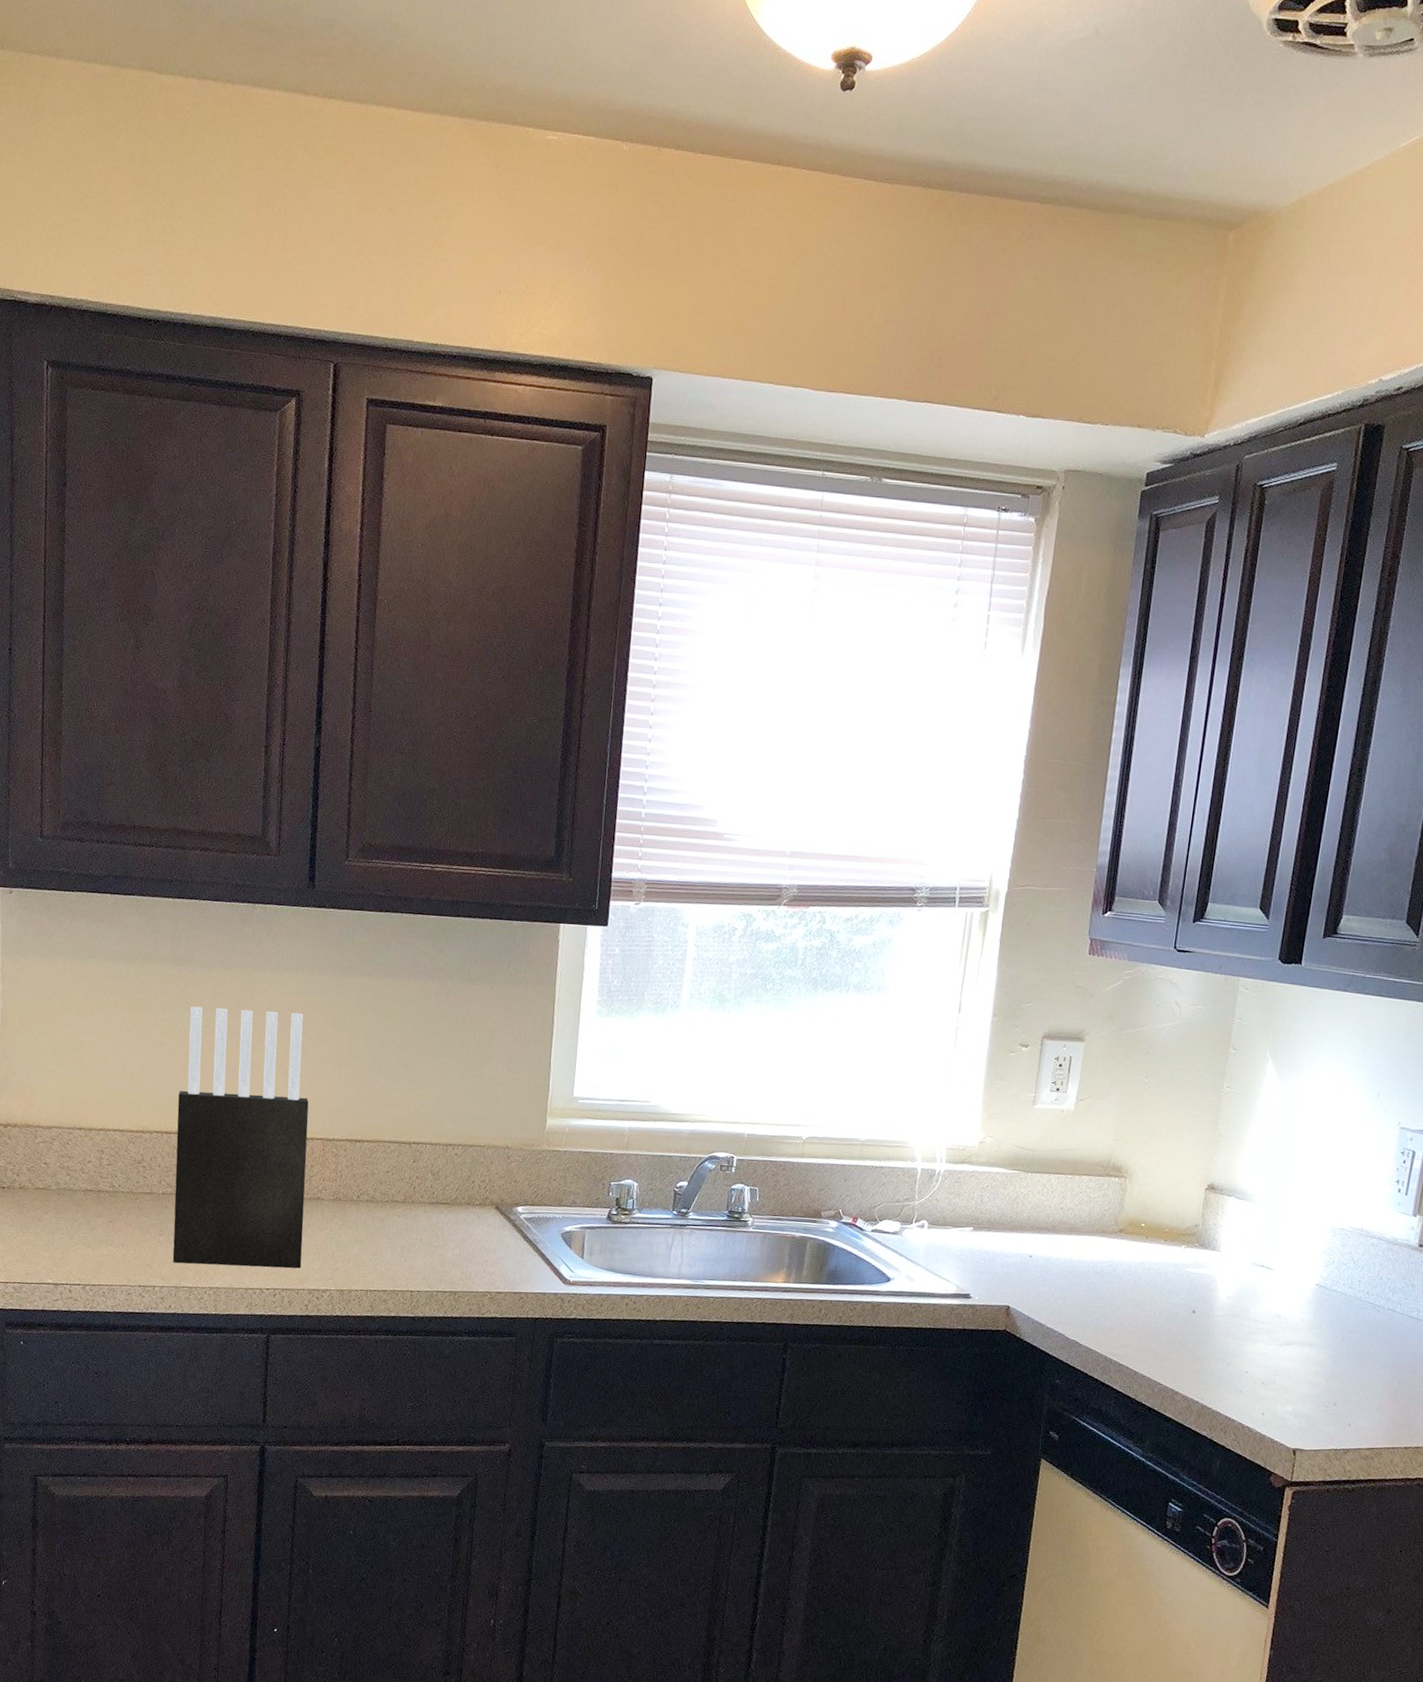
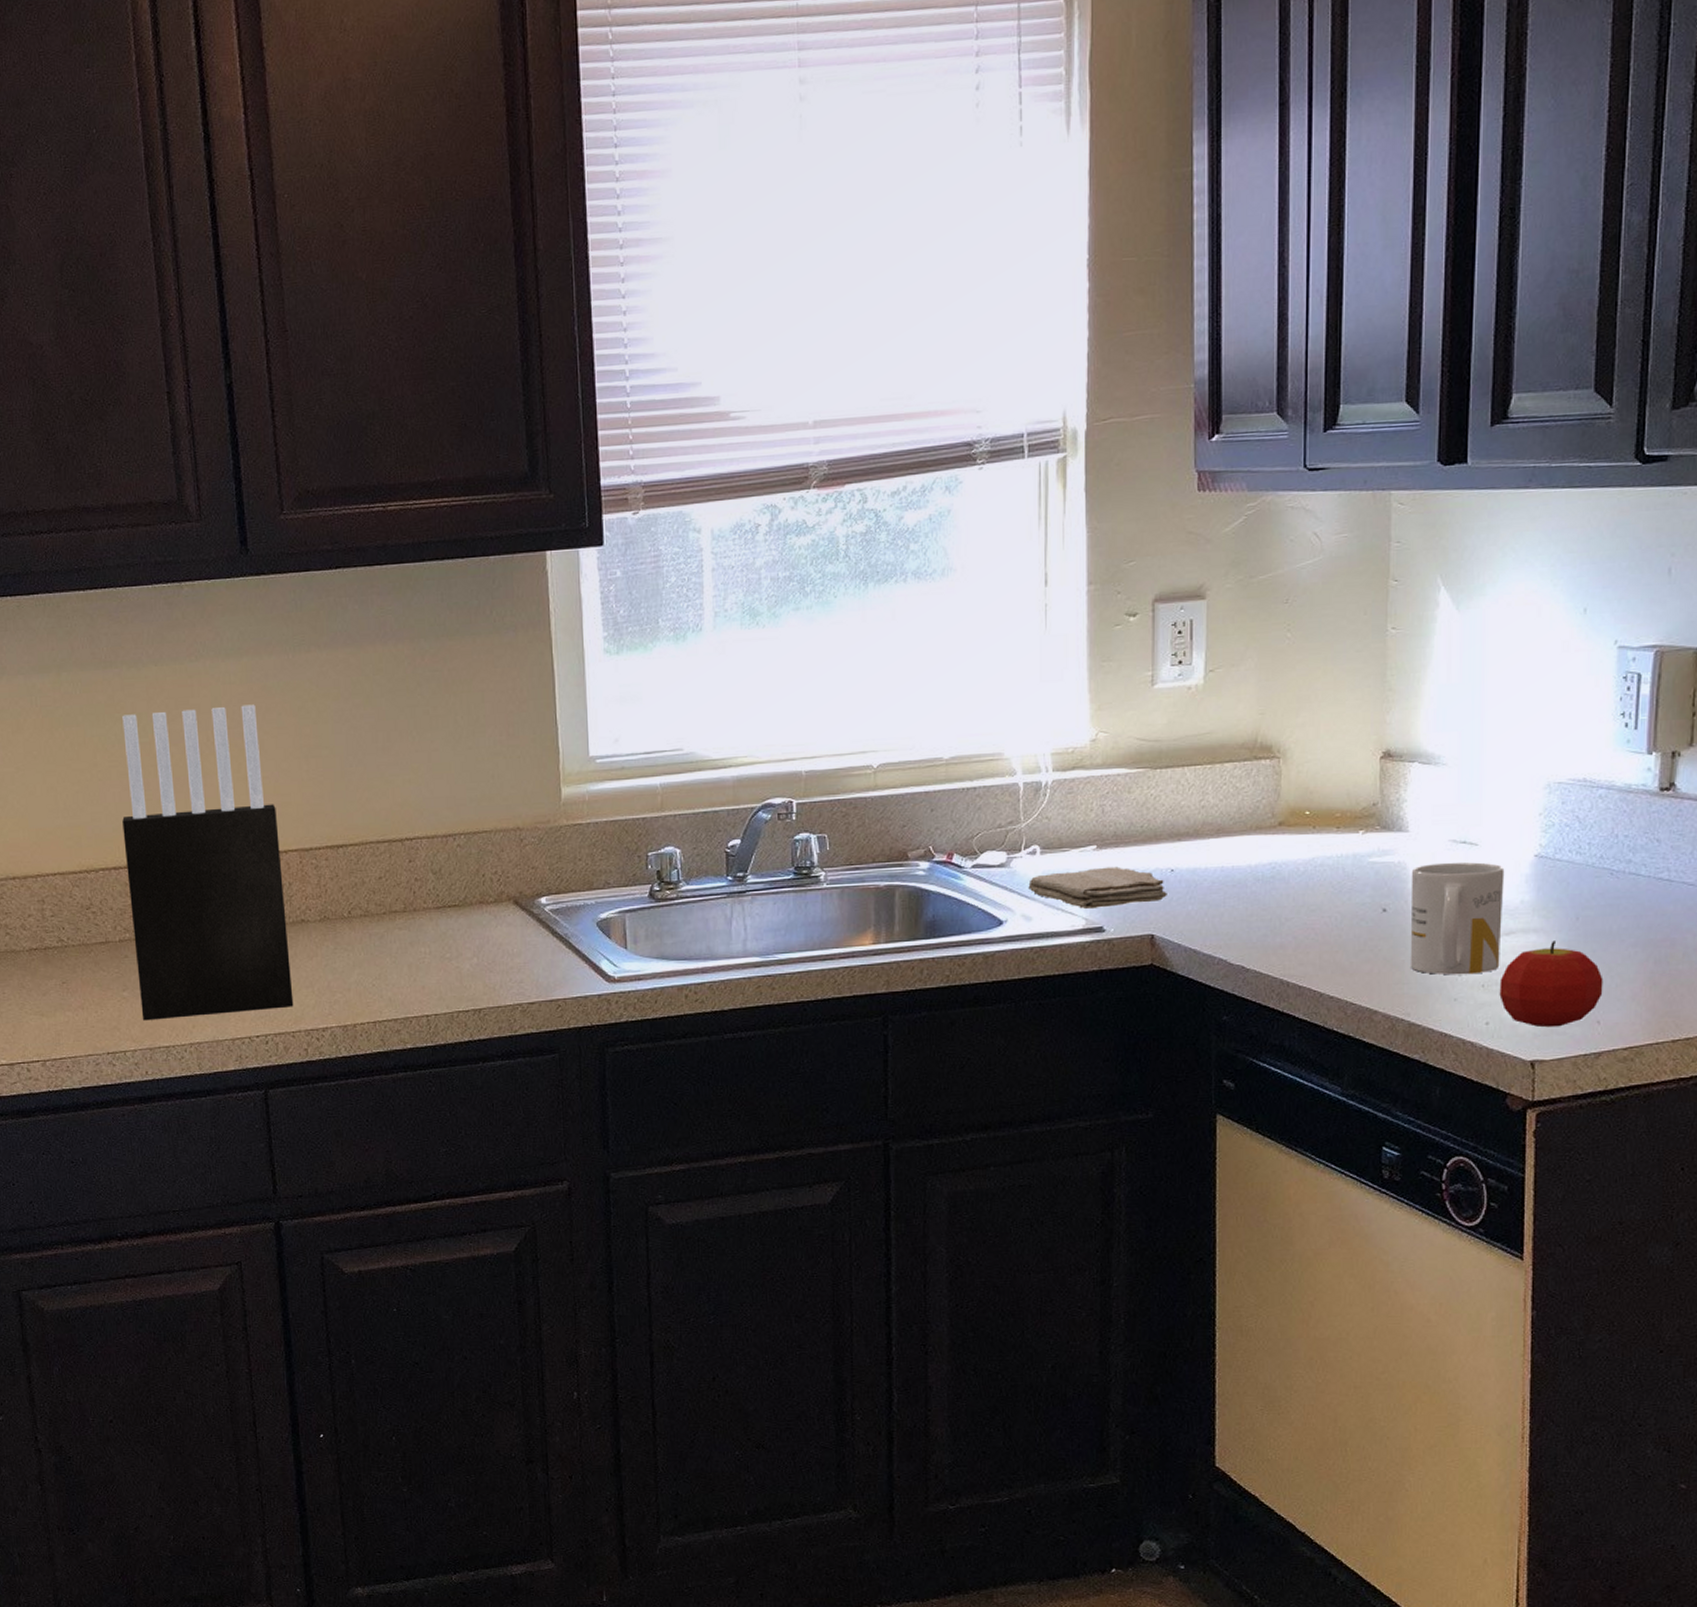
washcloth: none [914,1245,1025,1280] -> present [1028,866,1167,909]
mug: none [1208,1279,1292,1373] -> present [1410,862,1505,975]
fruit: none [1275,1354,1358,1425] -> present [1499,941,1603,1028]

